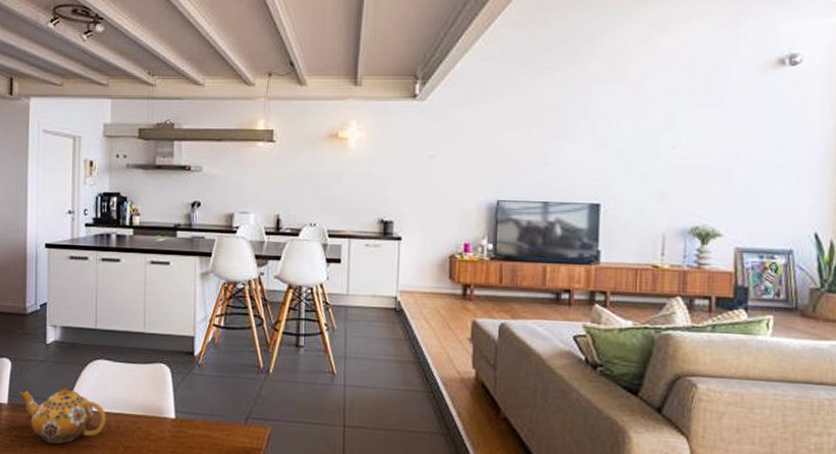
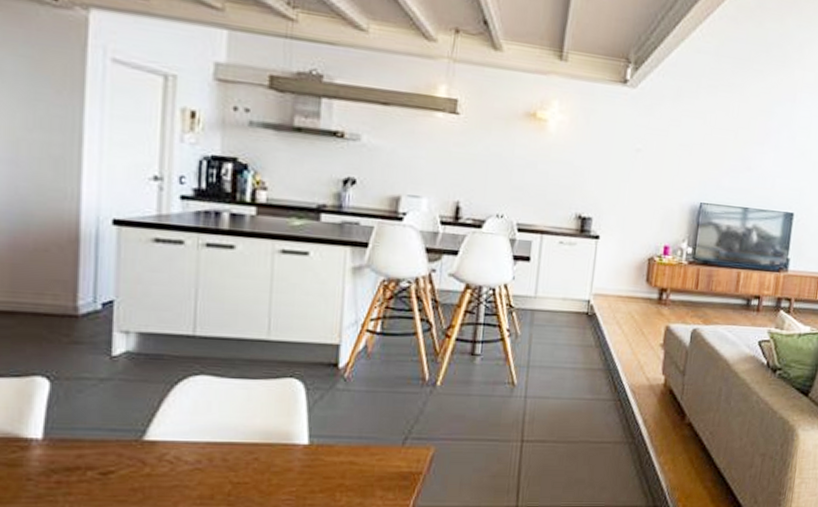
teapot: present [19,385,106,445] -> none [63,410,206,488]

